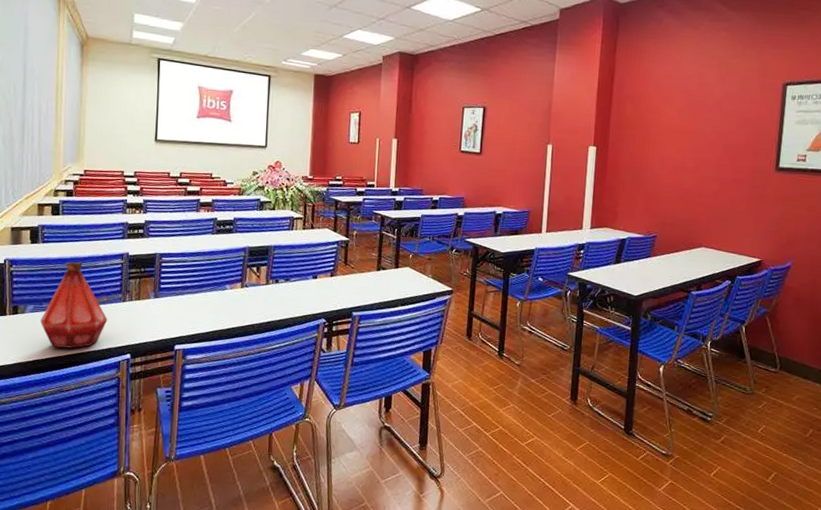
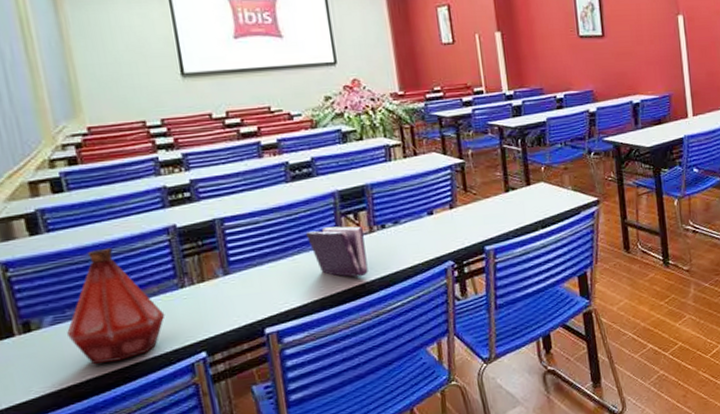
book: none [218,274,261,318] -> present [305,226,368,277]

